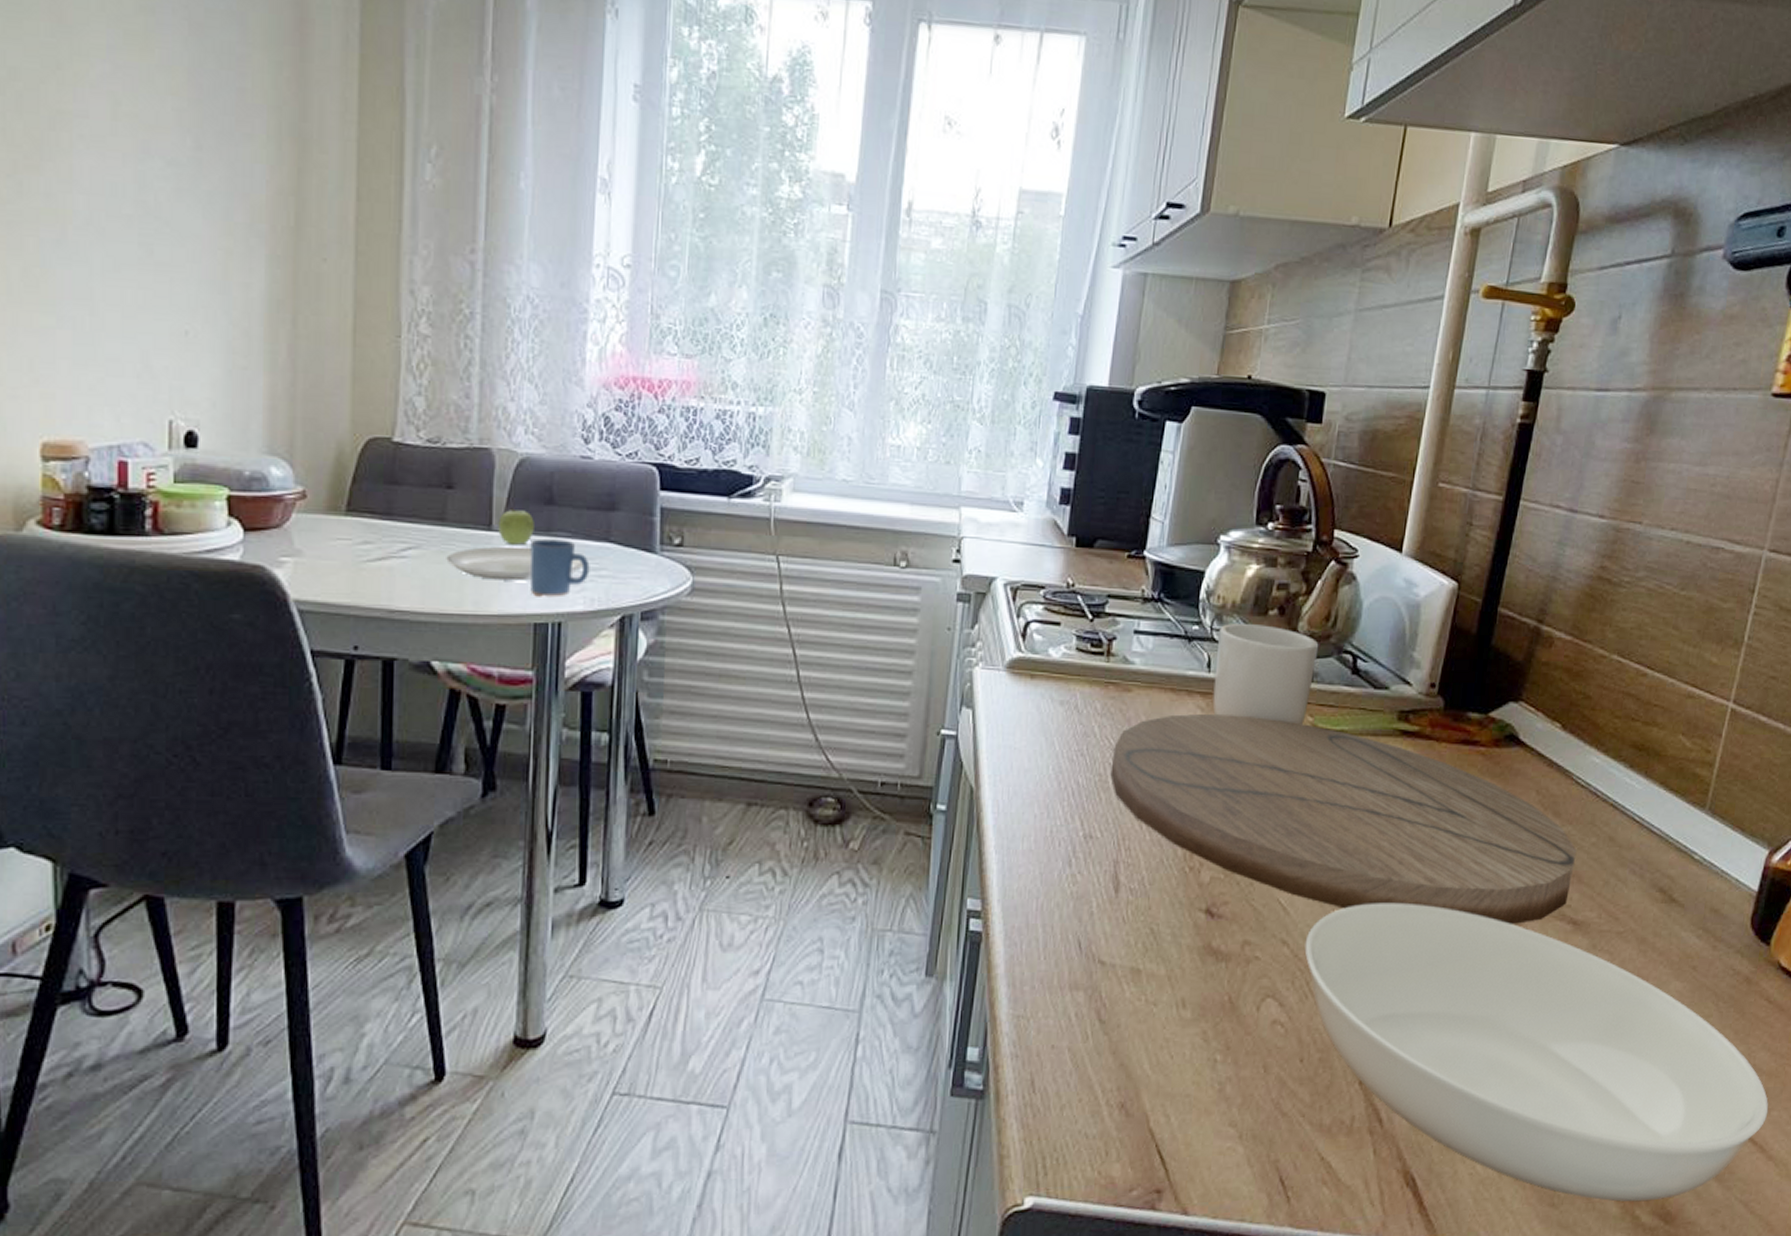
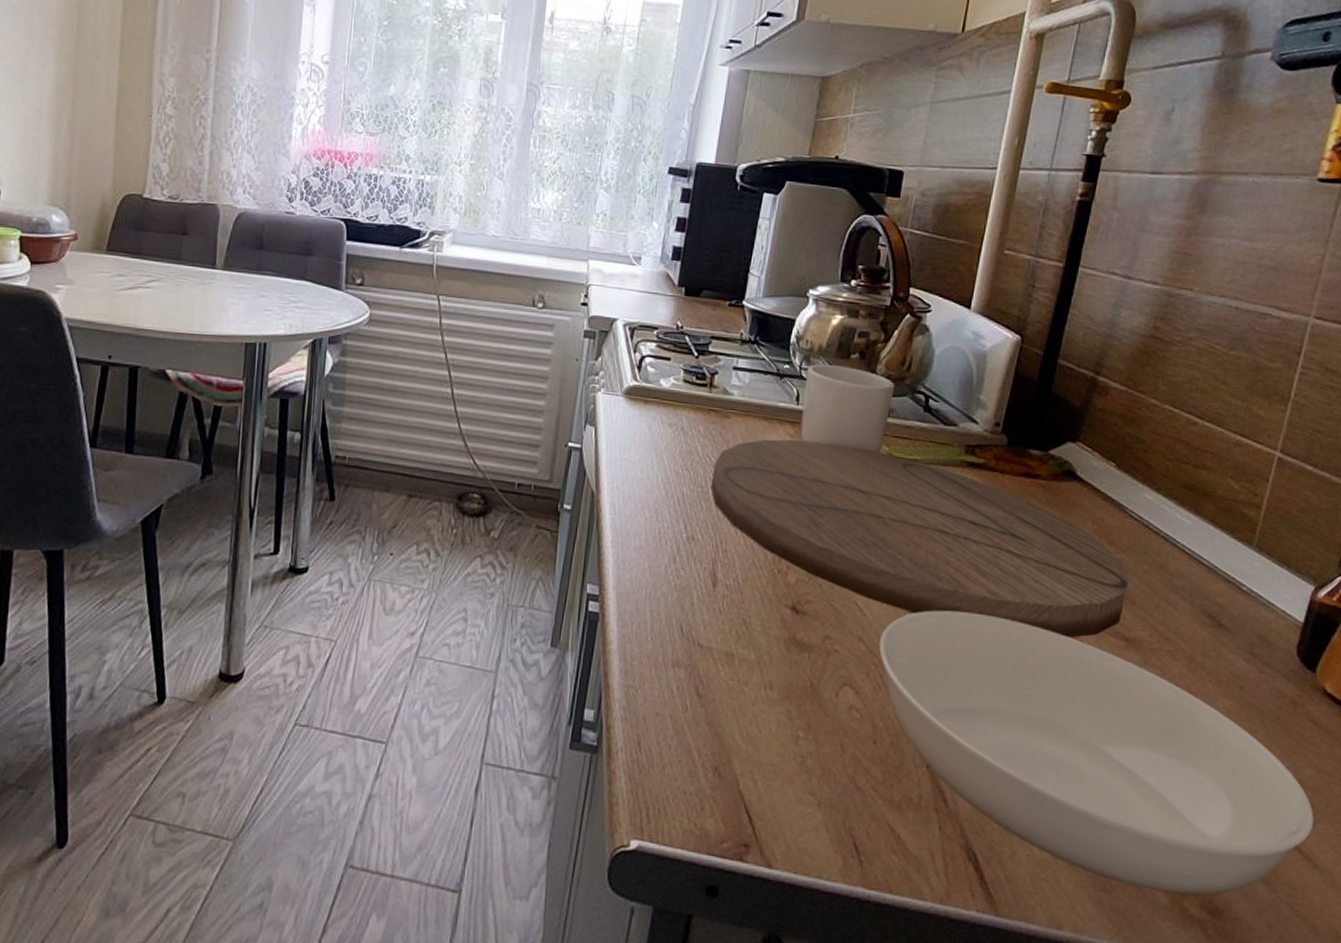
plate: present [446,546,583,581] -> none [180,281,285,310]
fruit: present [498,508,534,545] -> none [220,251,248,281]
mug: present [529,539,590,598] -> none [243,276,290,323]

